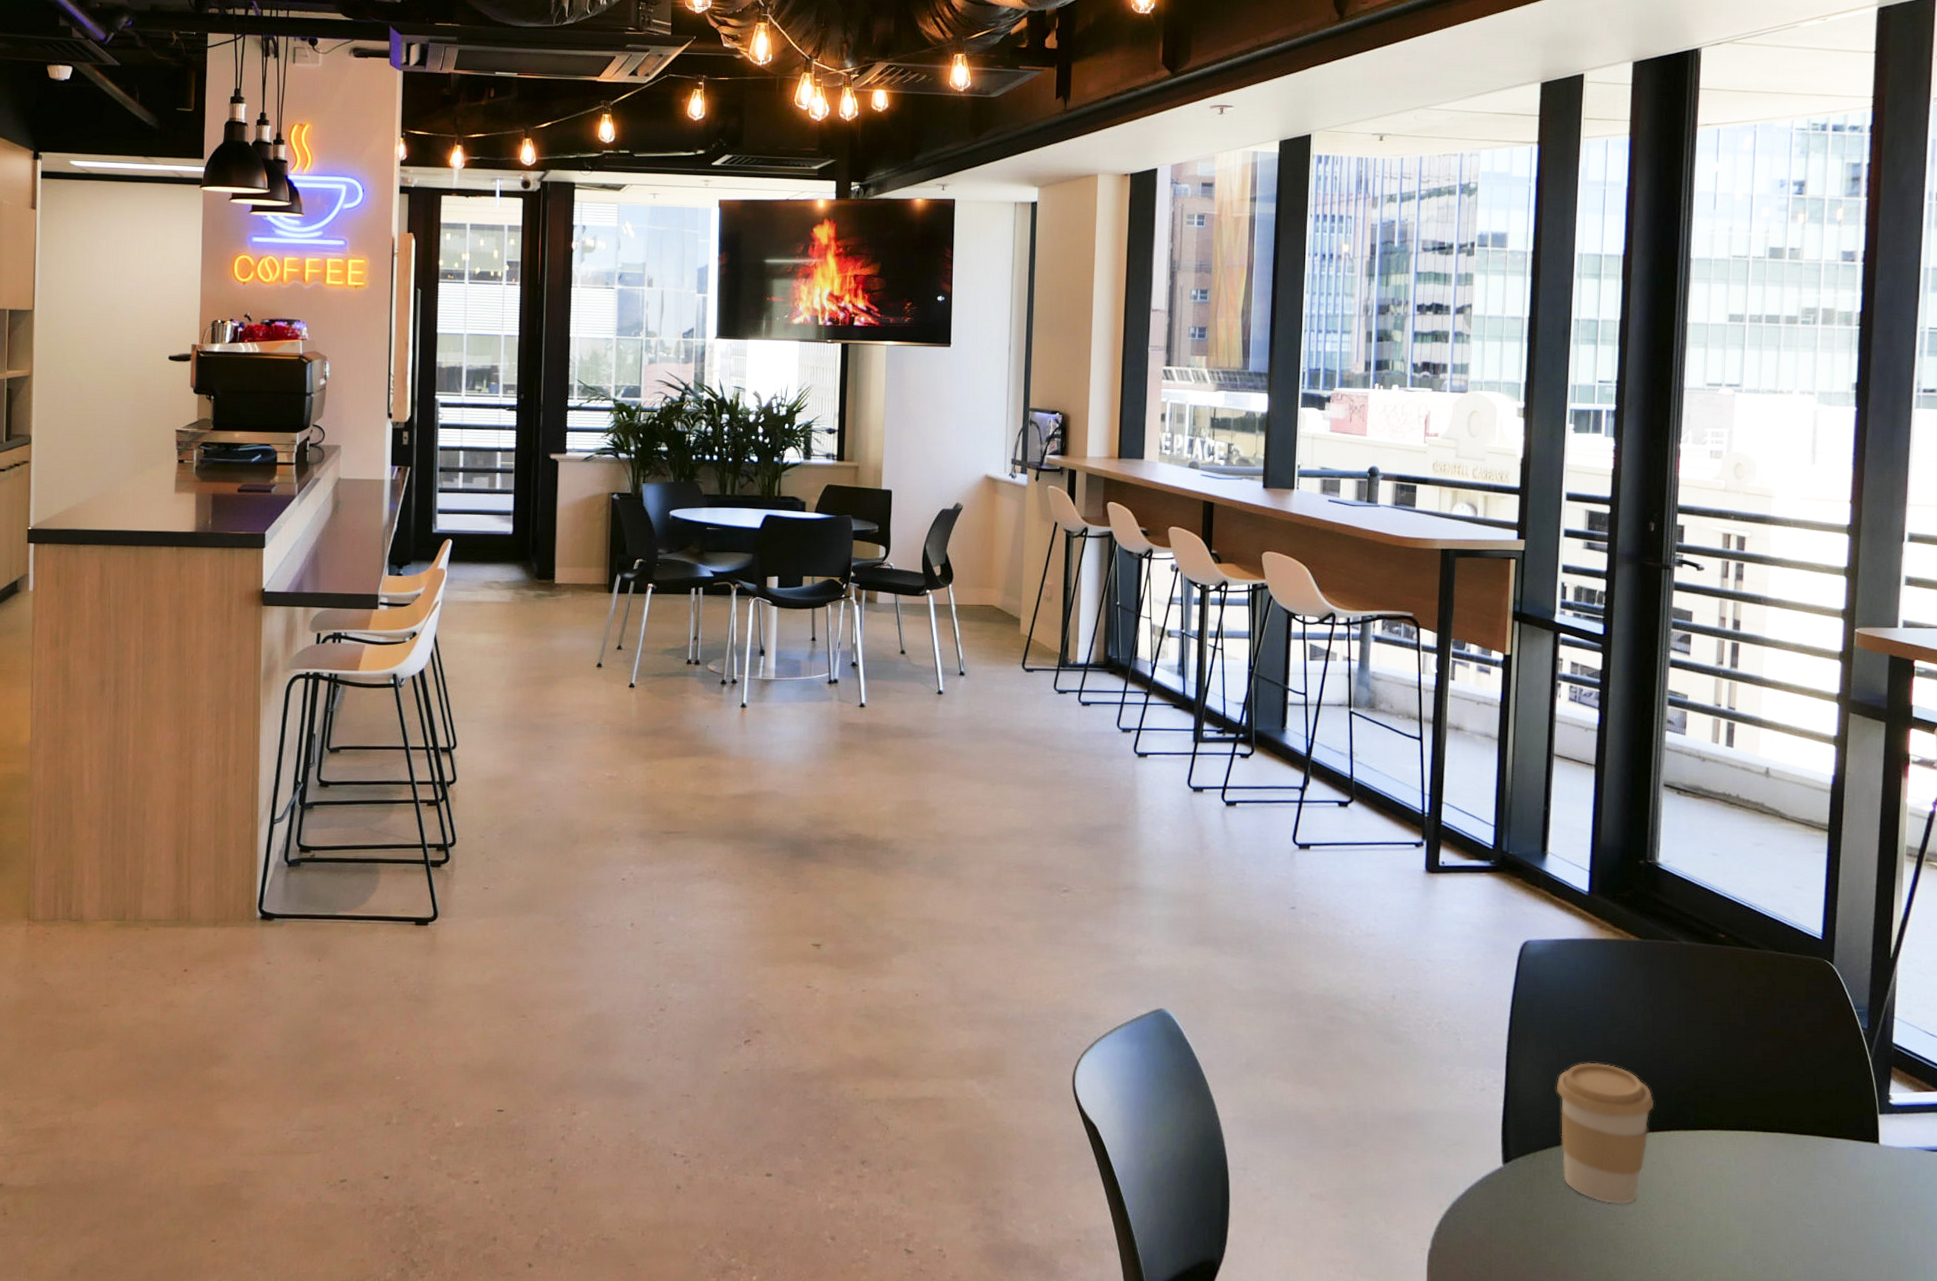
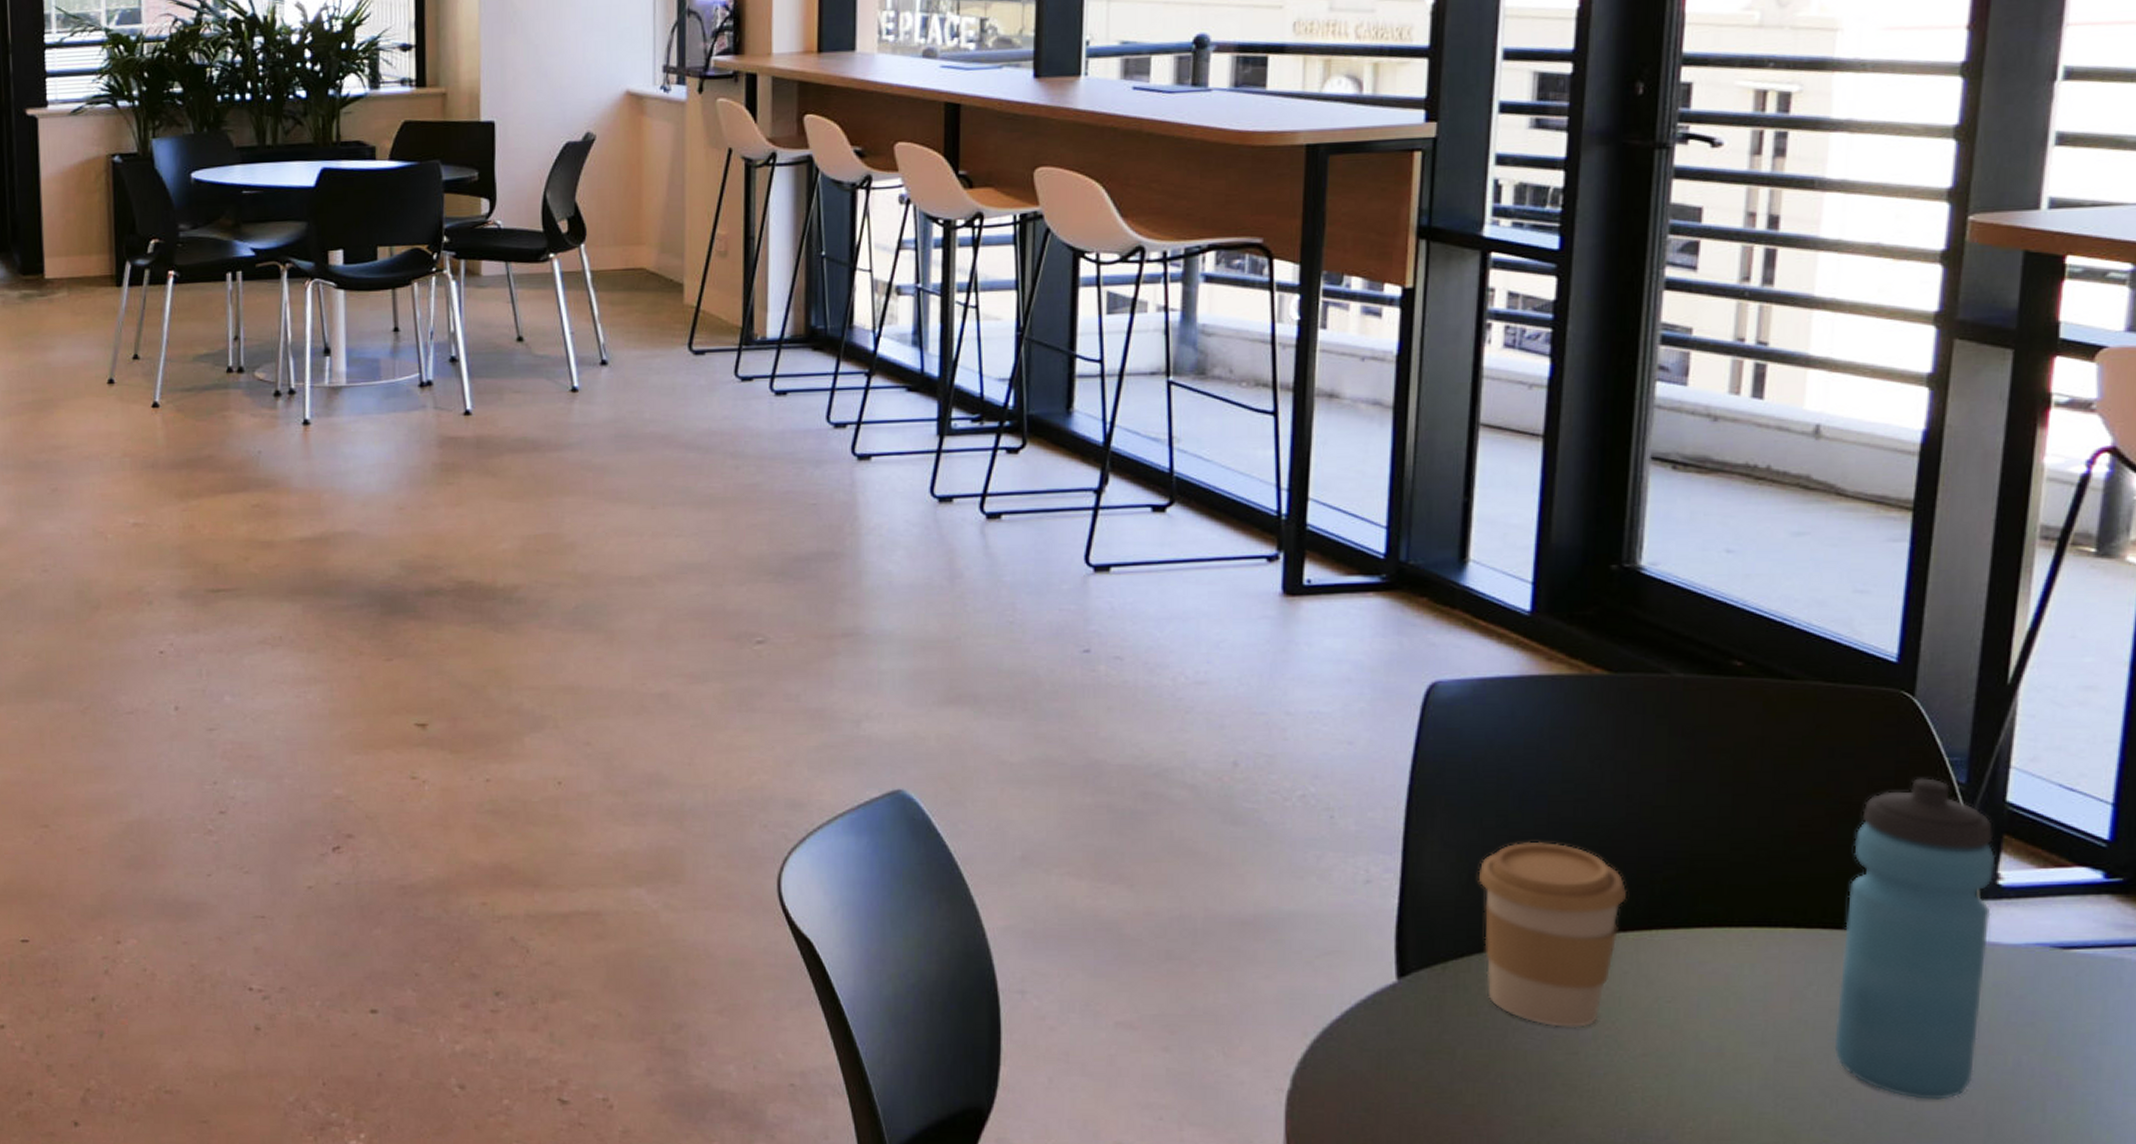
water bottle: none [1790,1024,1888,1263] -> present [1834,778,1996,1100]

